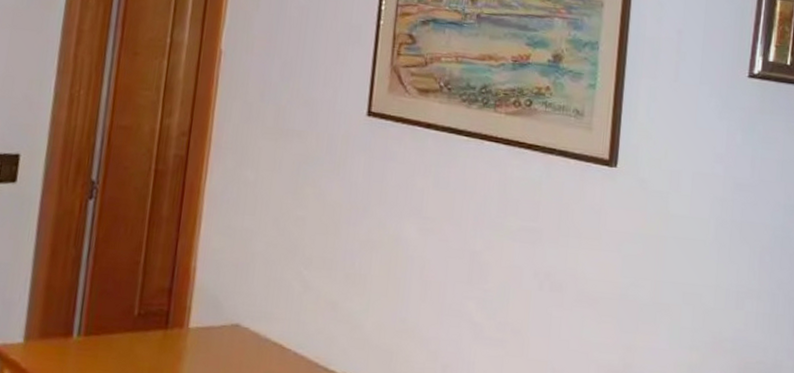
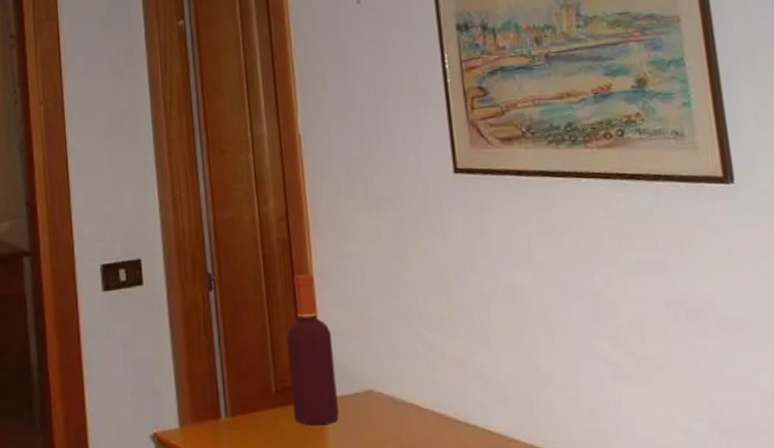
bottle: none [151,195,210,356] -> present [287,274,339,426]

